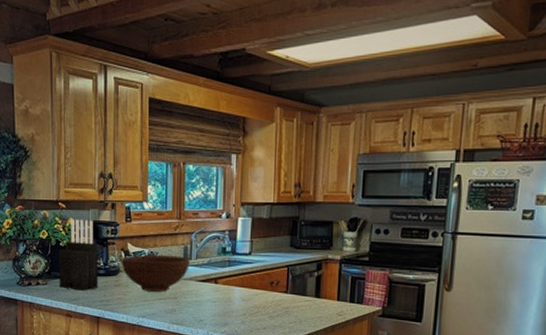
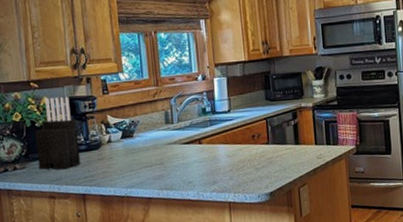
fruit bowl: present [121,255,191,293] -> none [102,122,173,162]

